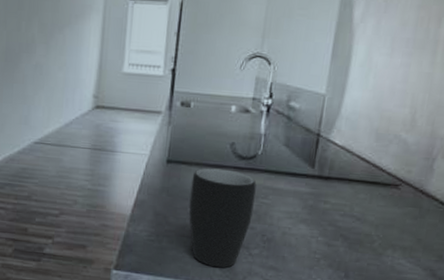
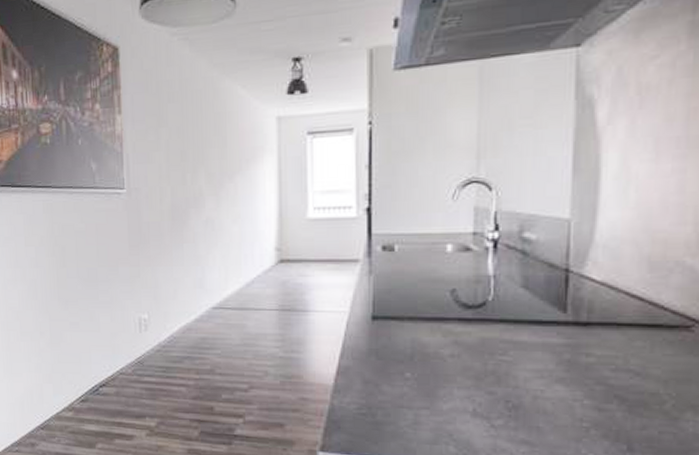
mug: present [188,168,257,268] -> none [405,322,490,445]

